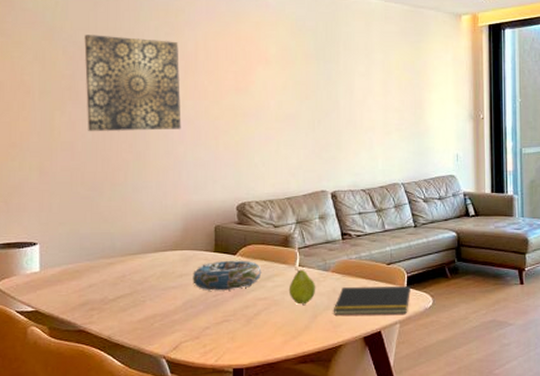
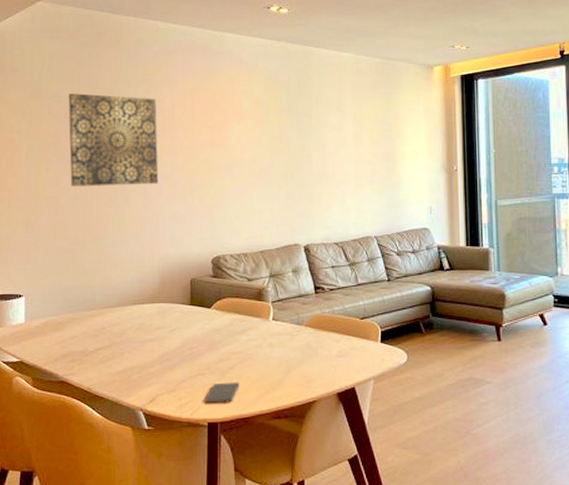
decorative bowl: present [193,260,262,291] -> none [169,313,236,344]
smartphone: none [229,328,265,349] -> present [204,382,240,403]
fruit: present [288,268,316,305] -> none [262,322,290,359]
notepad: present [333,285,411,315] -> none [306,340,385,370]

